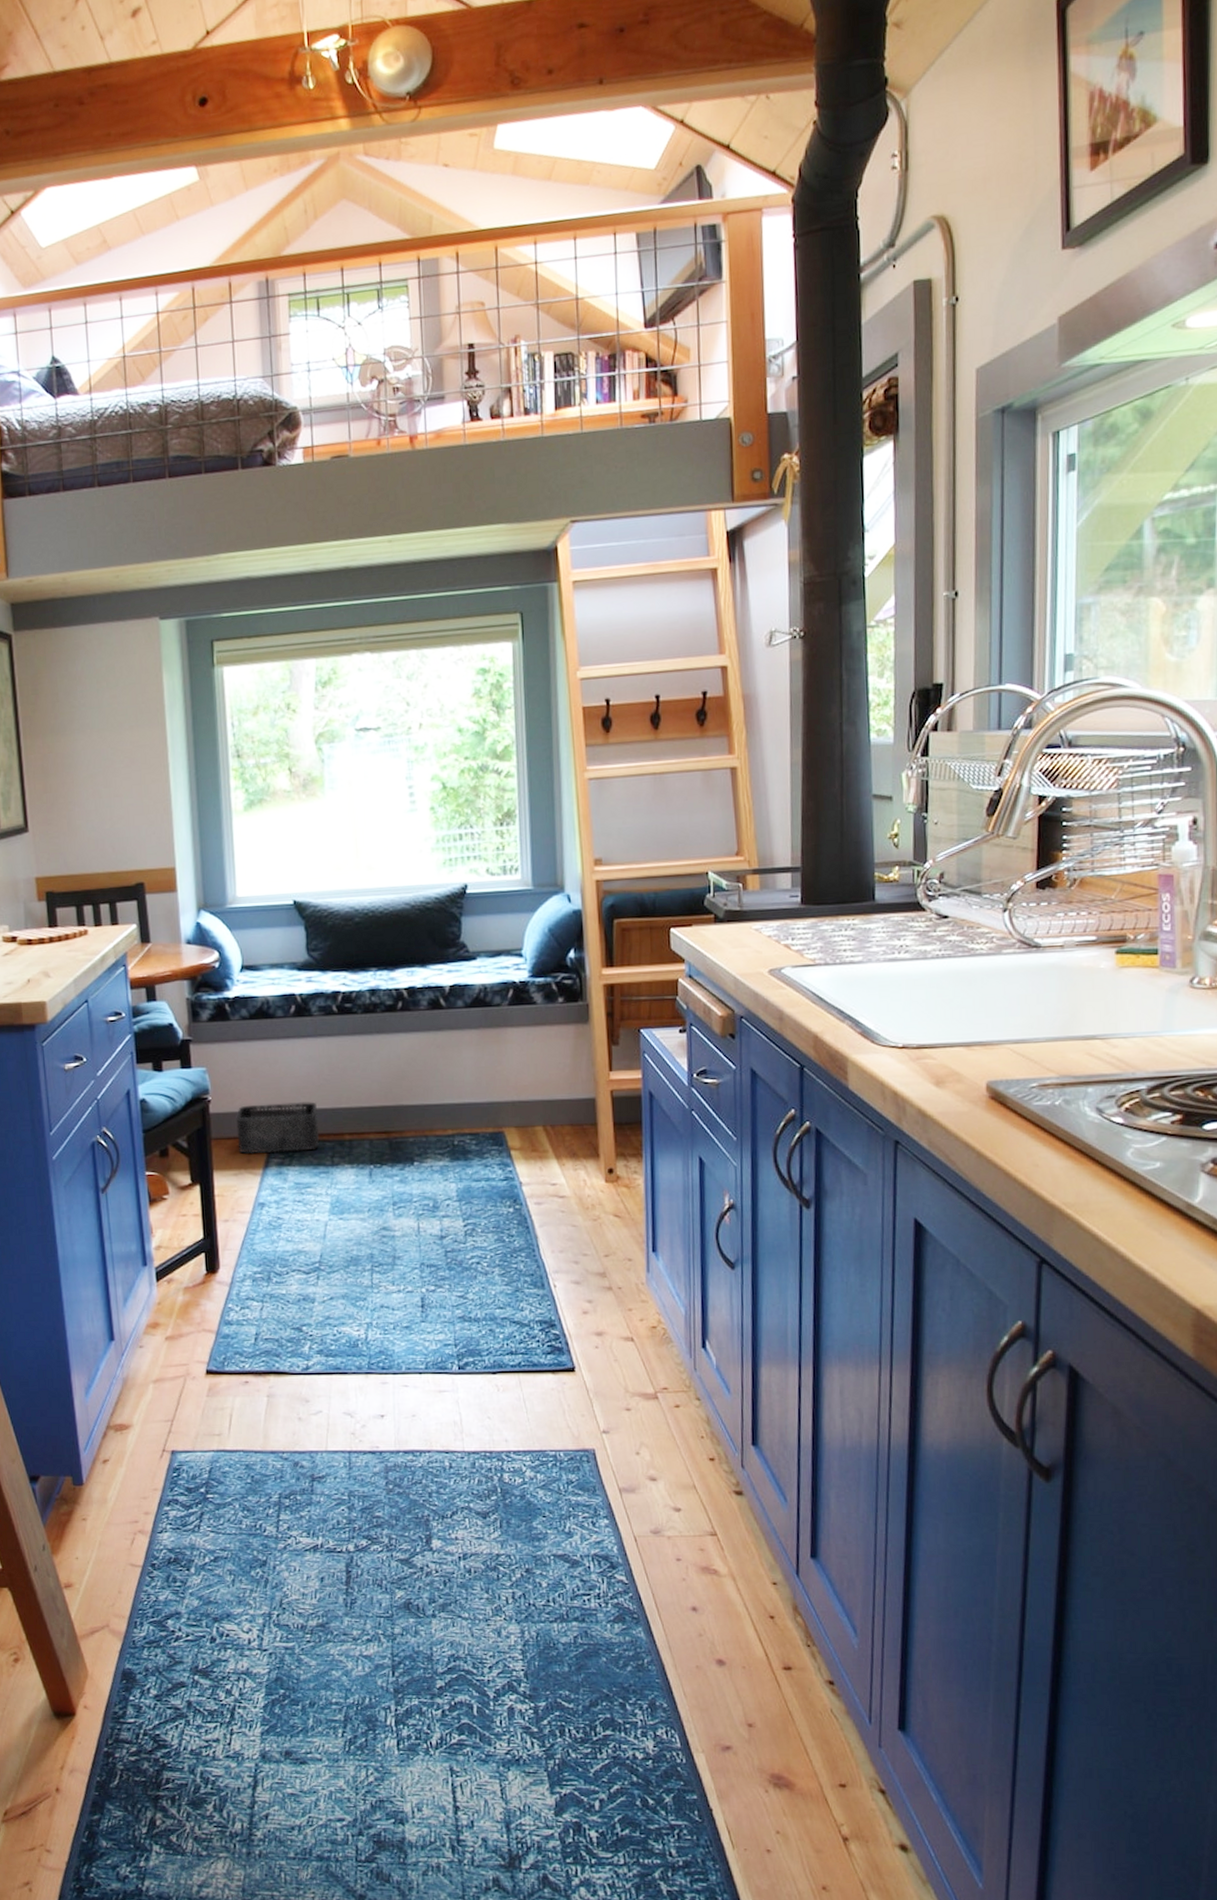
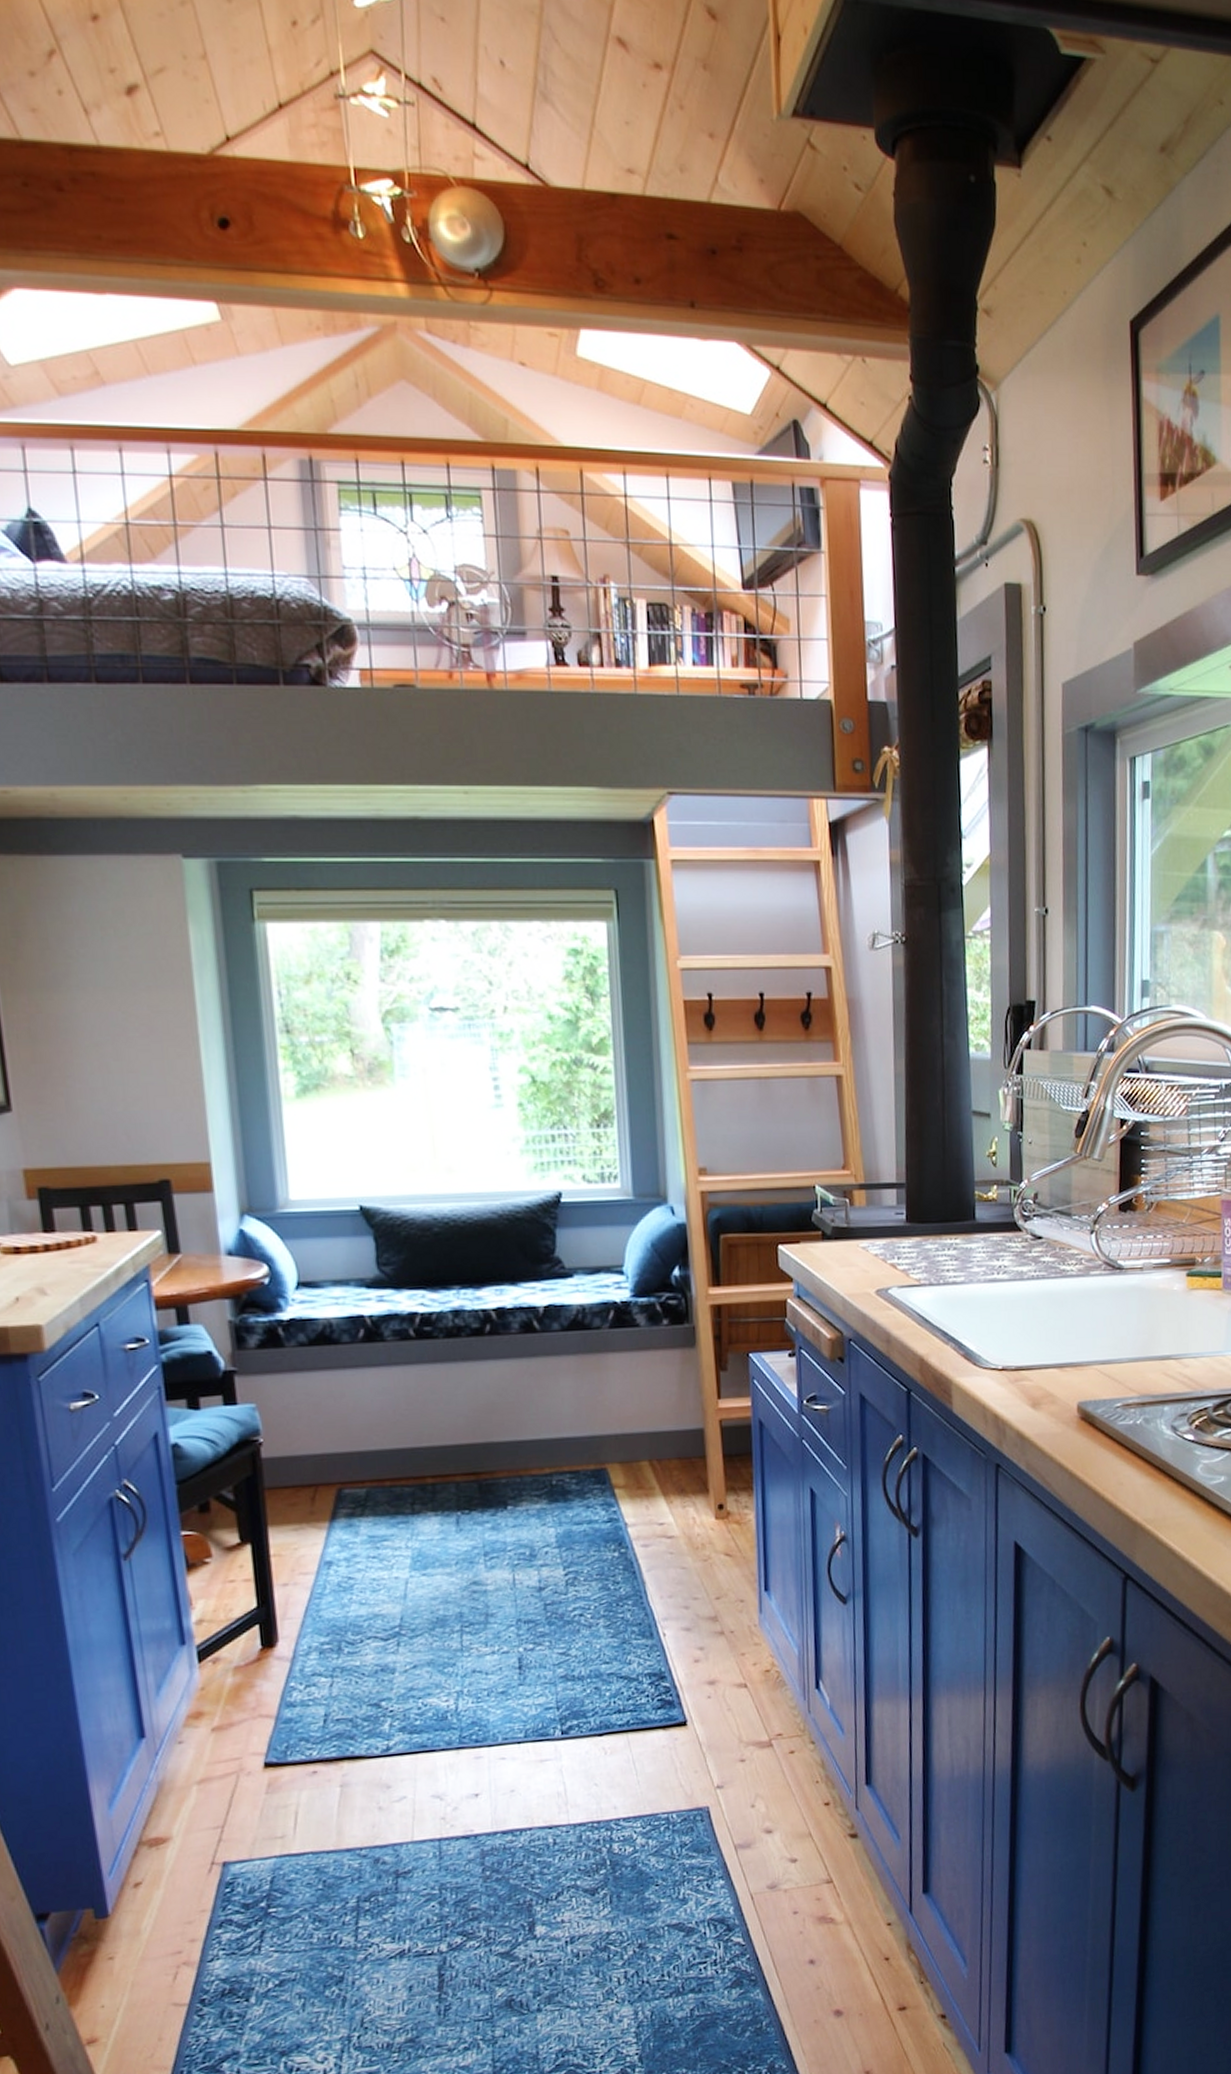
storage bin: present [236,1102,320,1154] -> none [294,1441,397,1505]

